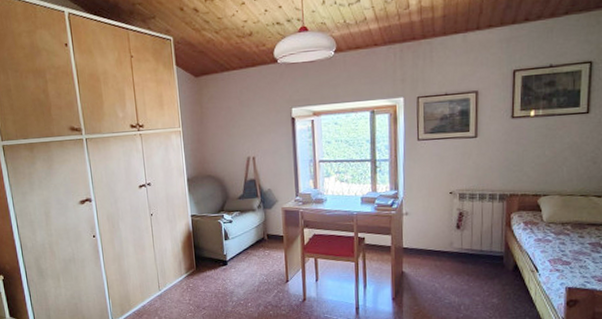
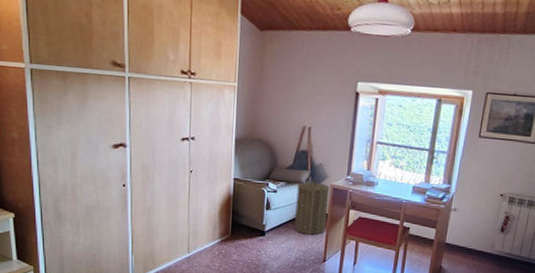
laundry hamper: none [251,204,284,258] -> present [294,178,330,235]

